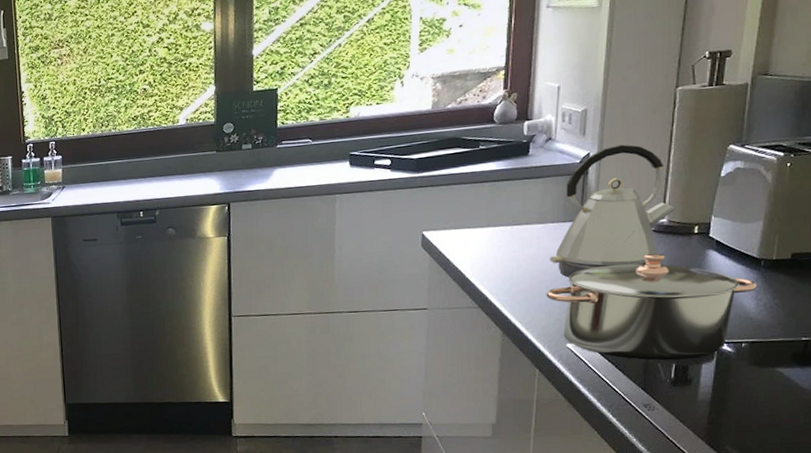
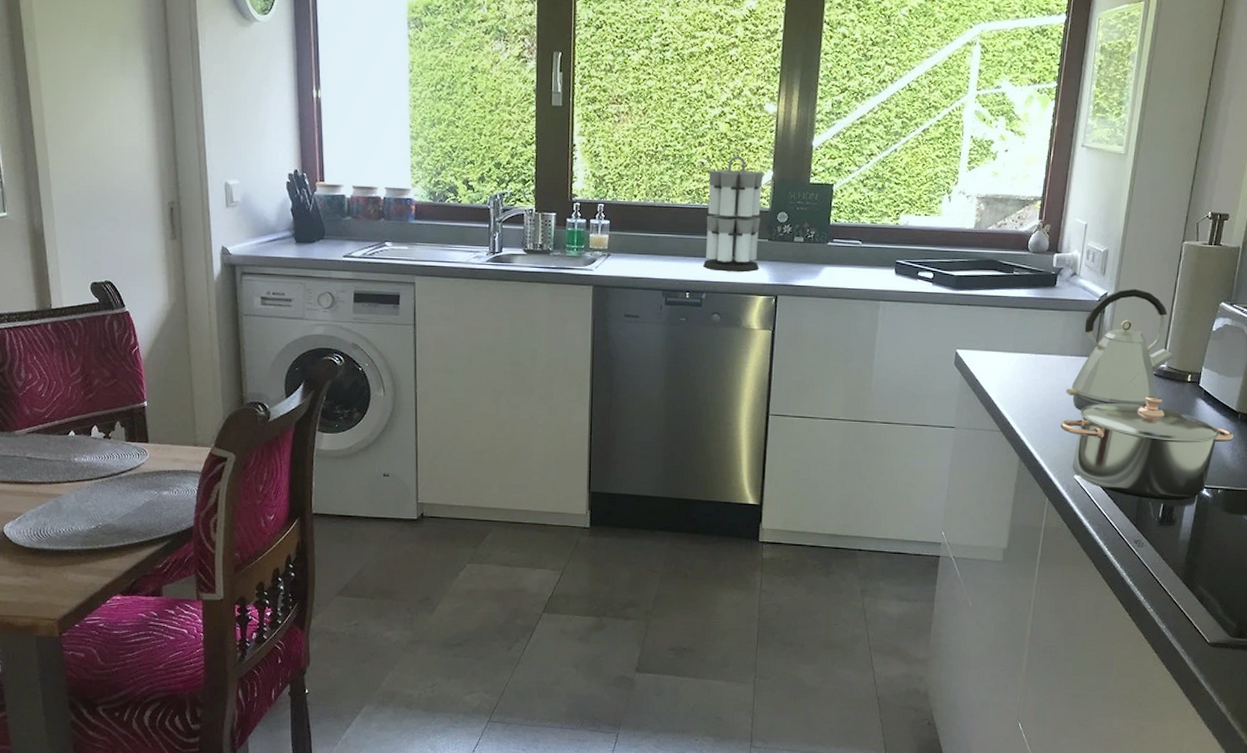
spice rack: none [152,76,209,188] -> present [703,156,763,272]

